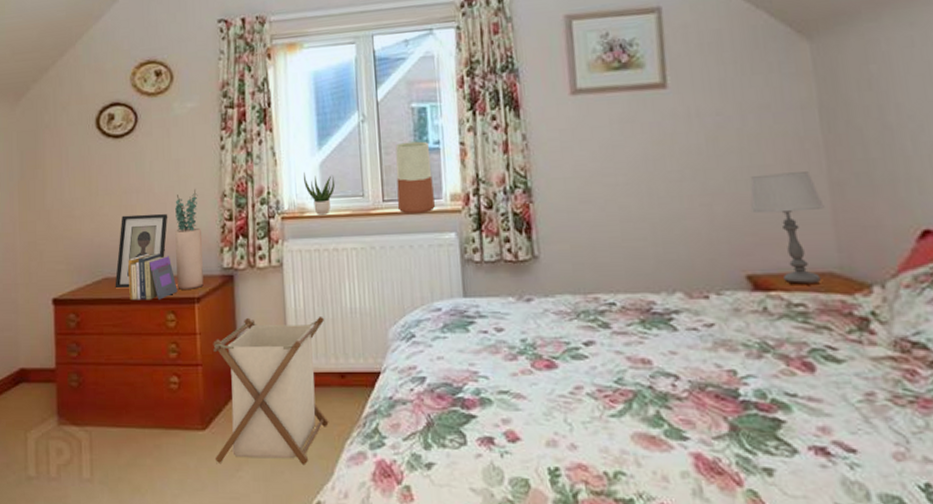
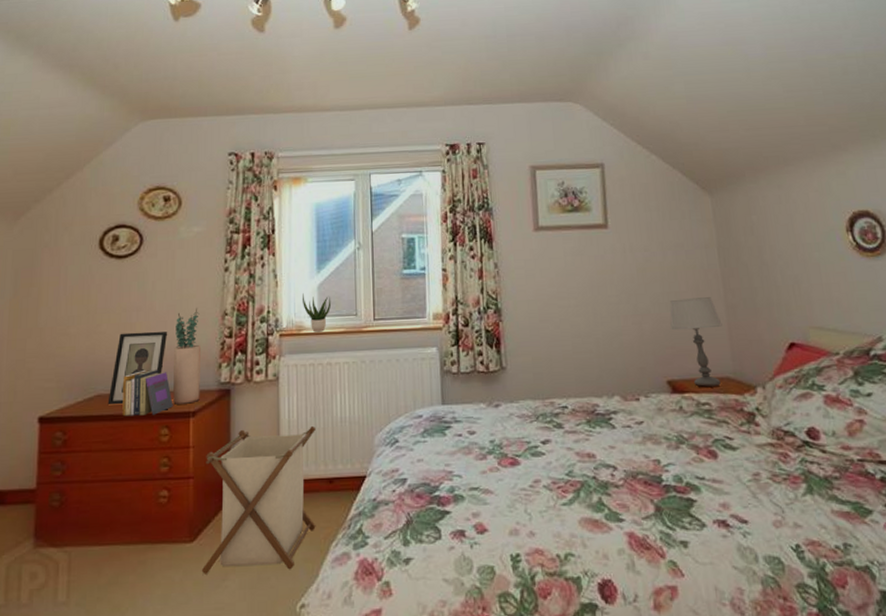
vase: present [395,141,435,215] -> none [386,267,419,332]

